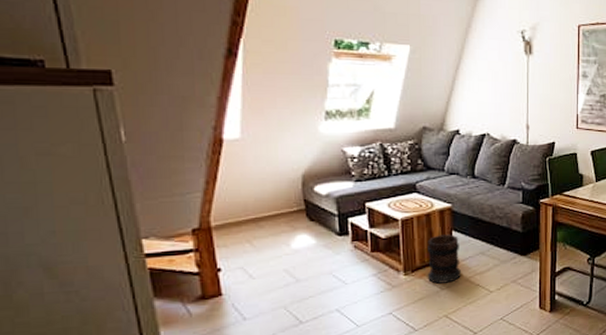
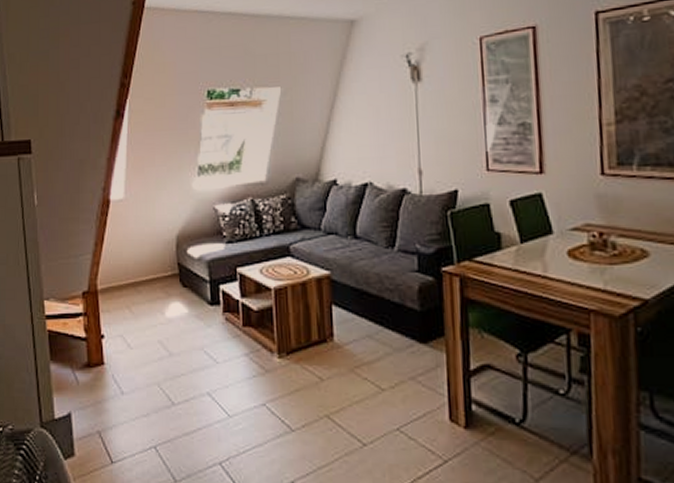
wooden barrel: present [427,234,461,284] -> none [304,309,344,372]

